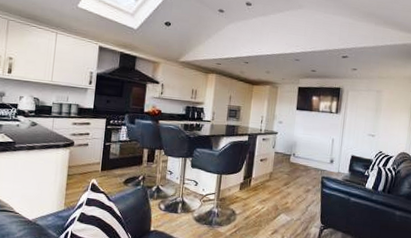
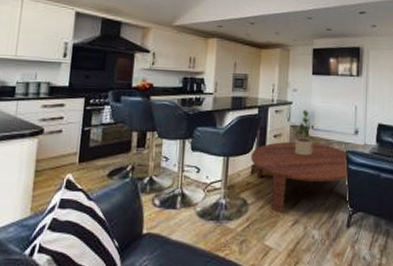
coffee table: none [240,165,323,224] -> present [250,141,348,214]
potted plant: none [275,140,293,179] -> present [291,110,313,156]

